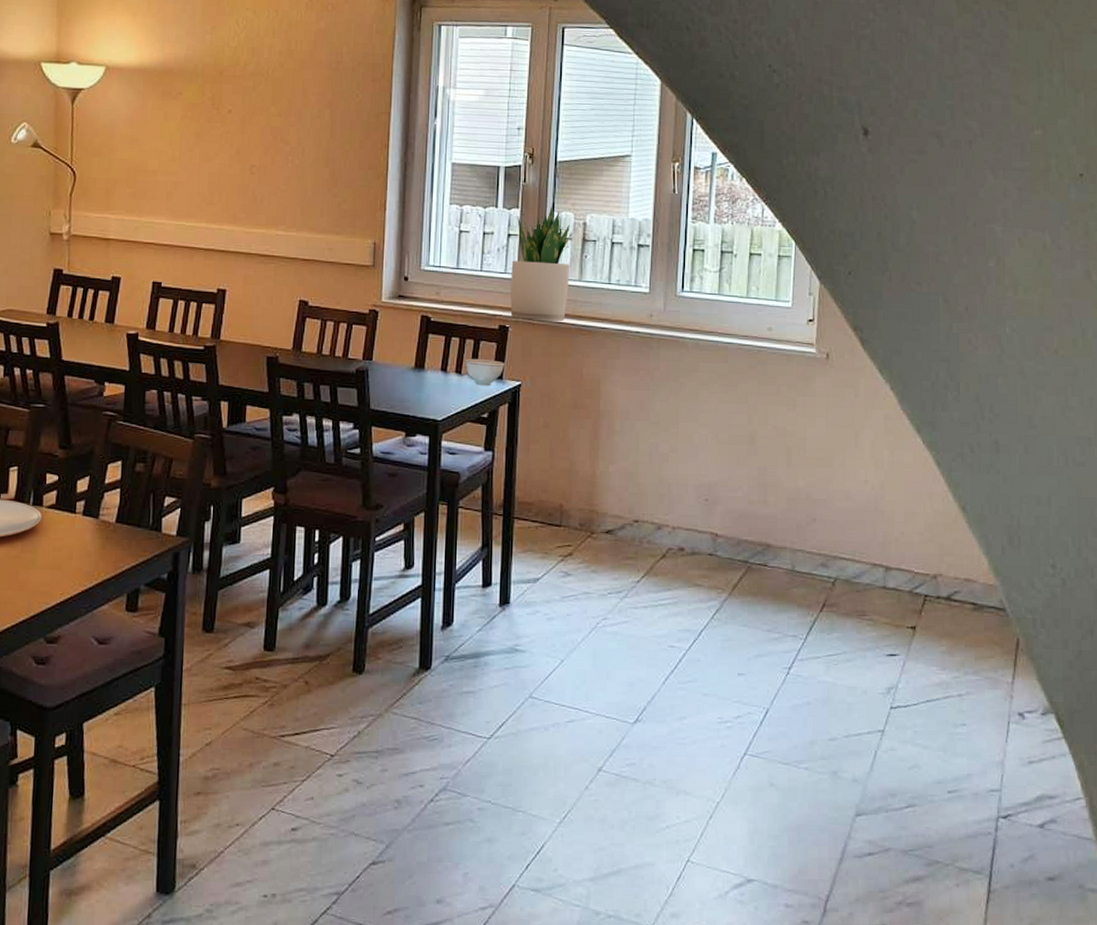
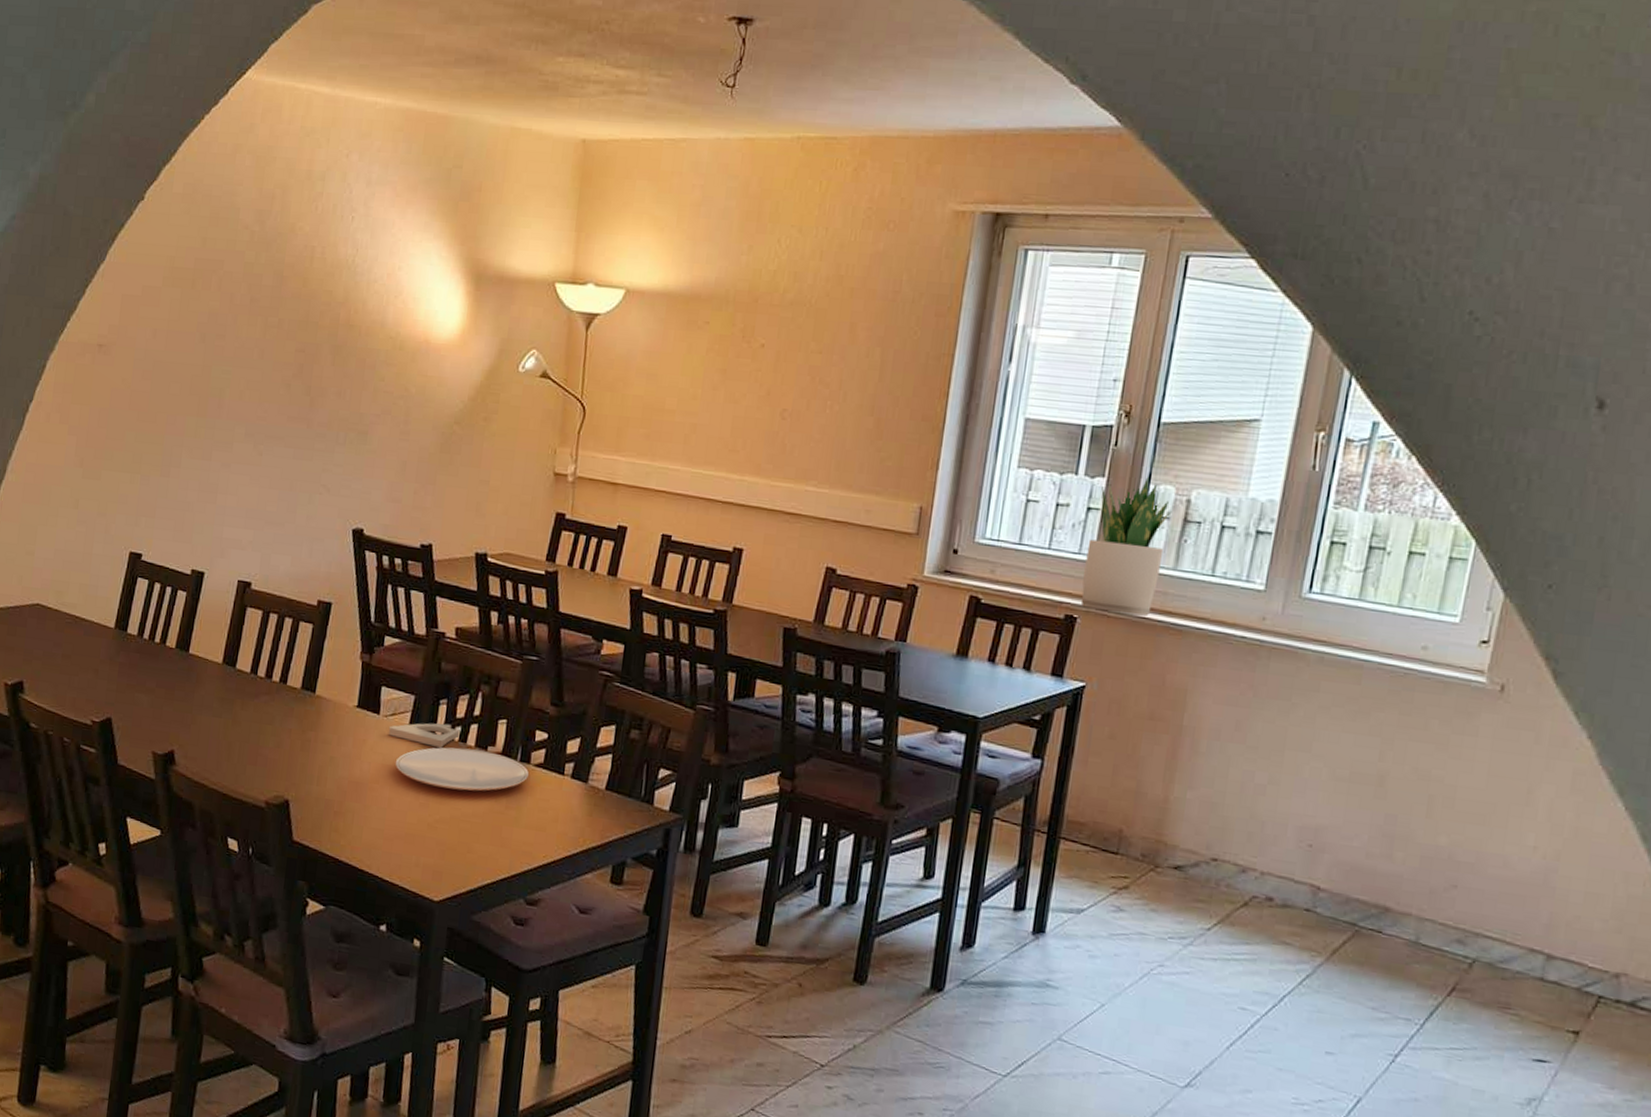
bowl: present [464,358,505,387] -> none [1017,650,1068,685]

